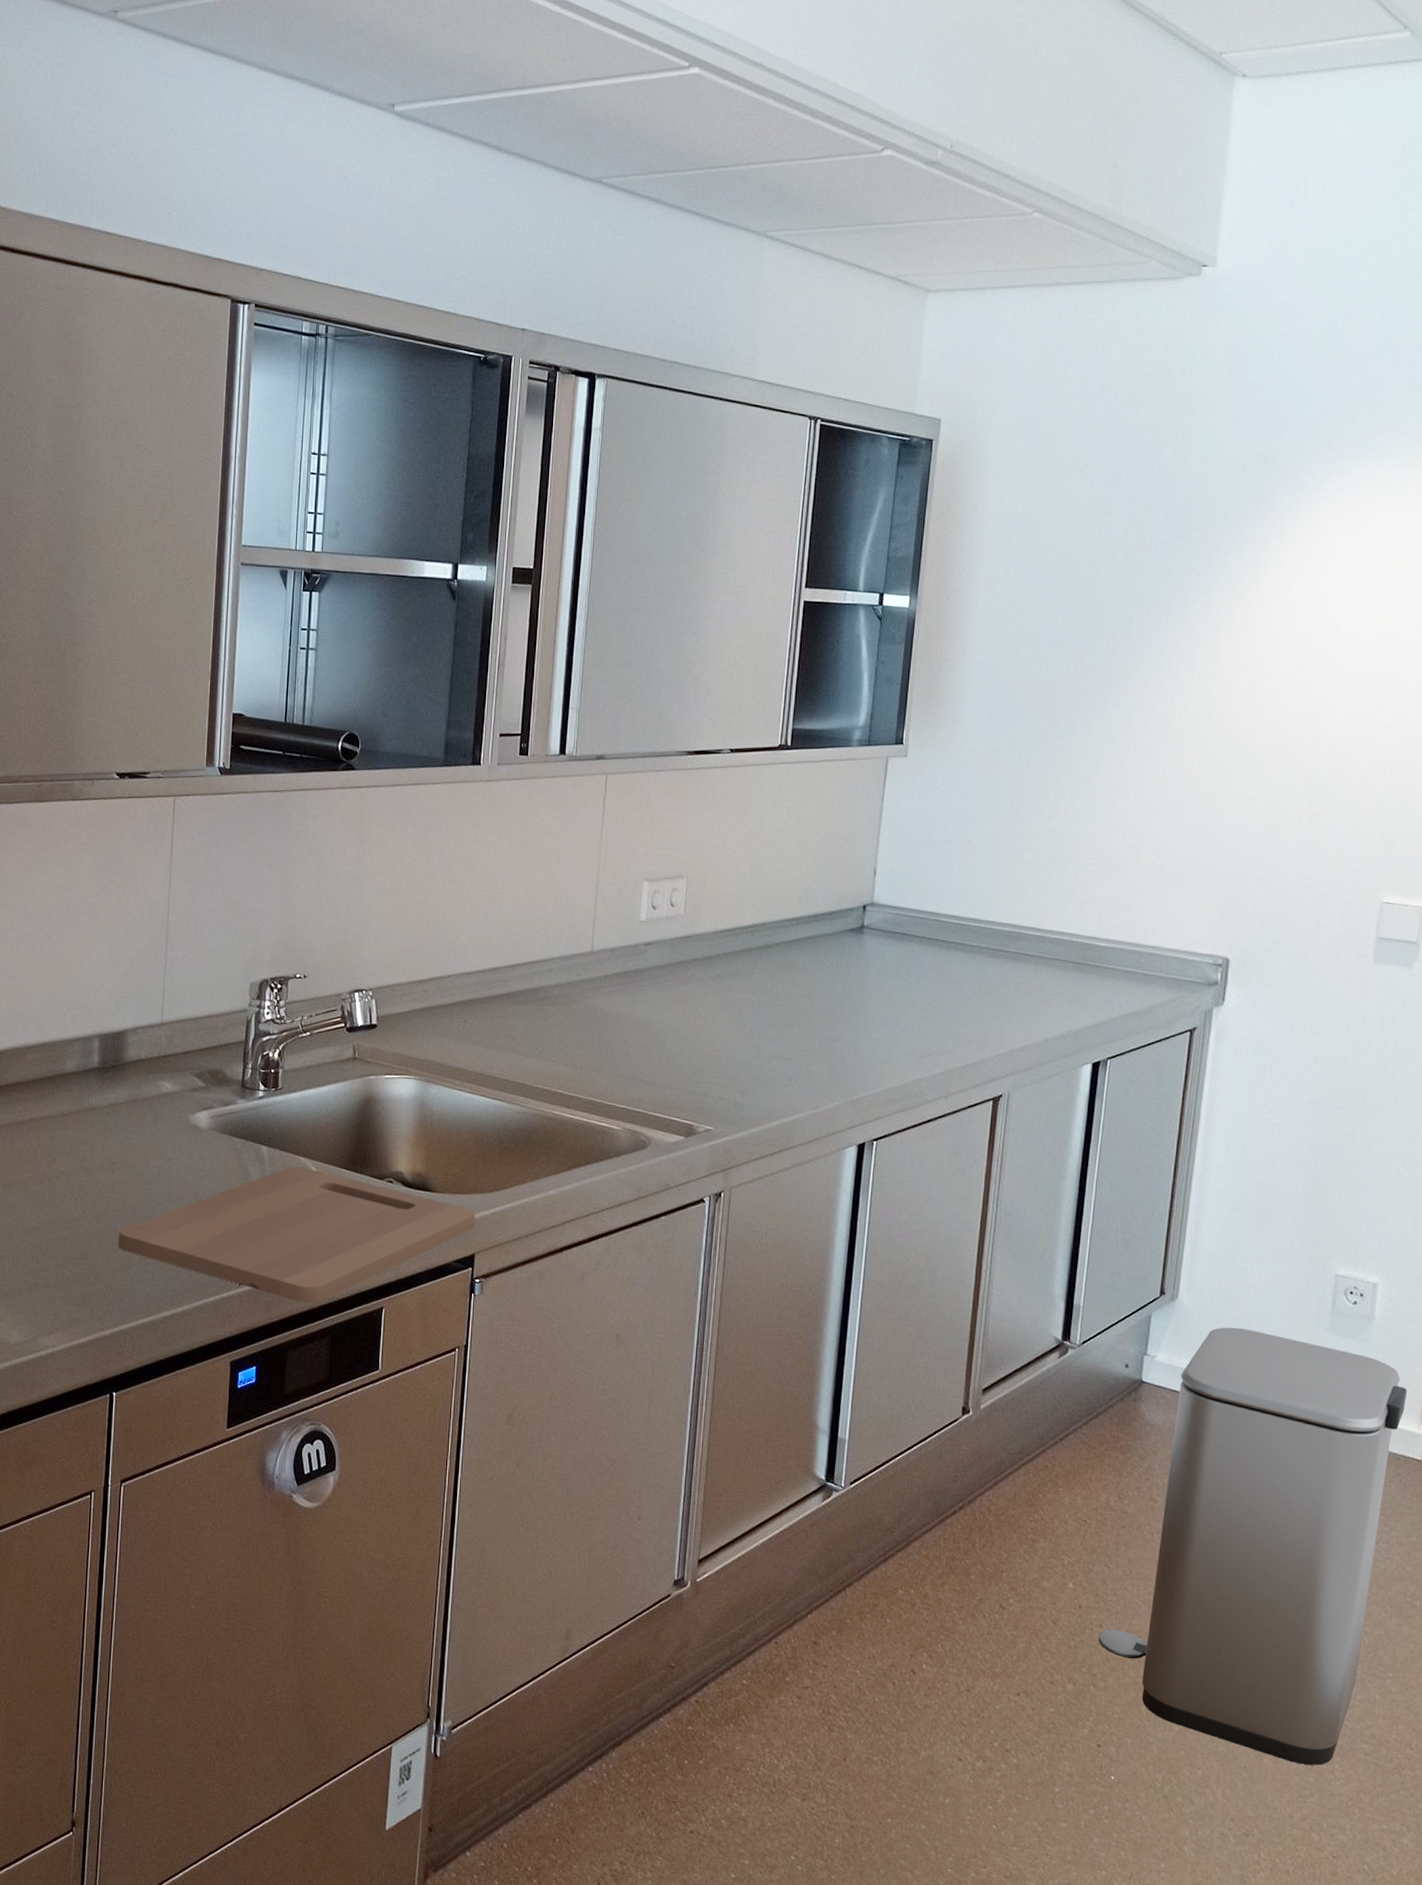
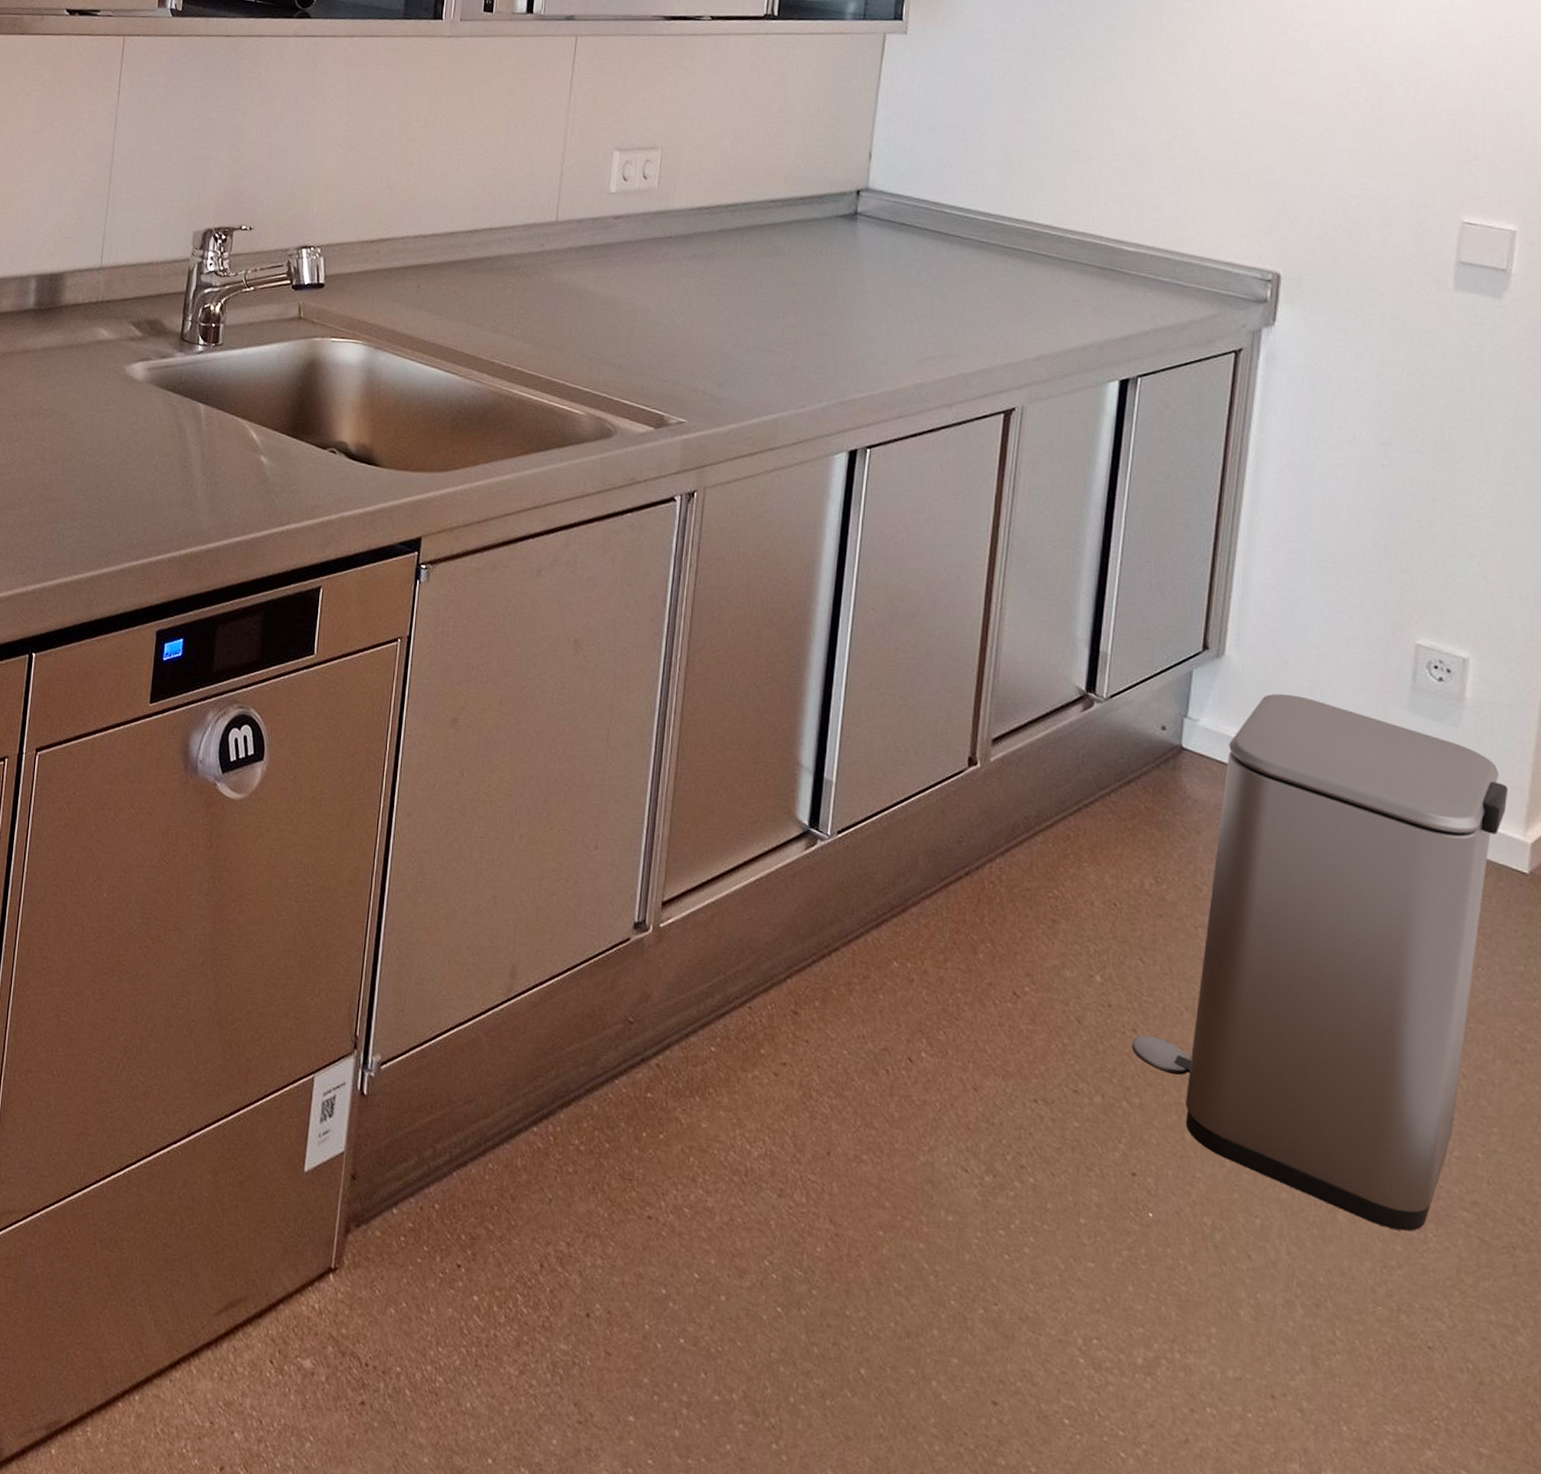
cutting board: present [118,1166,476,1303] -> none [46,427,424,576]

